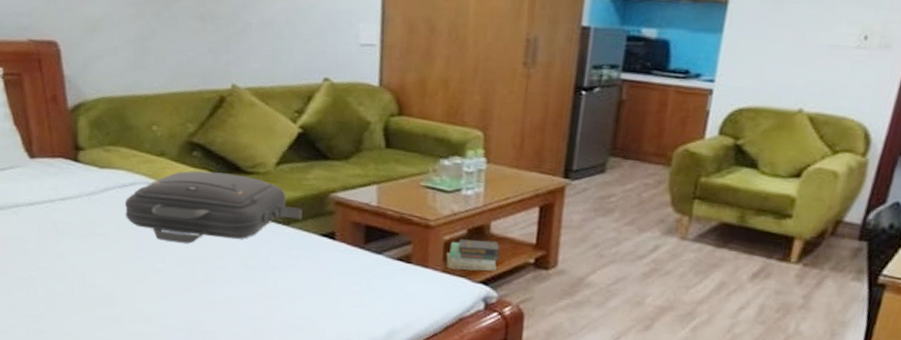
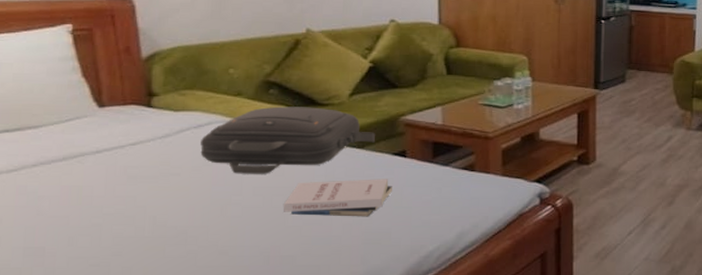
books: none [205,255,319,301] -> present [283,179,392,217]
books: present [446,239,500,272] -> none [504,145,549,173]

